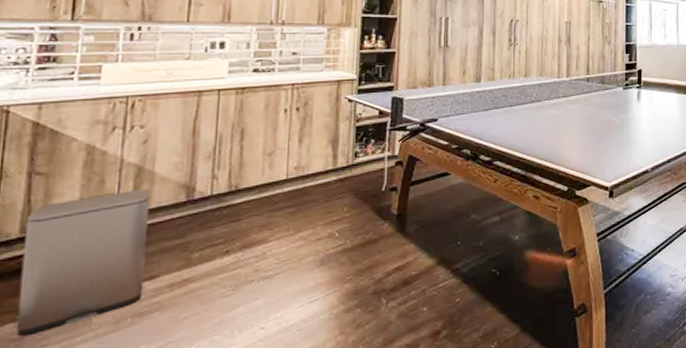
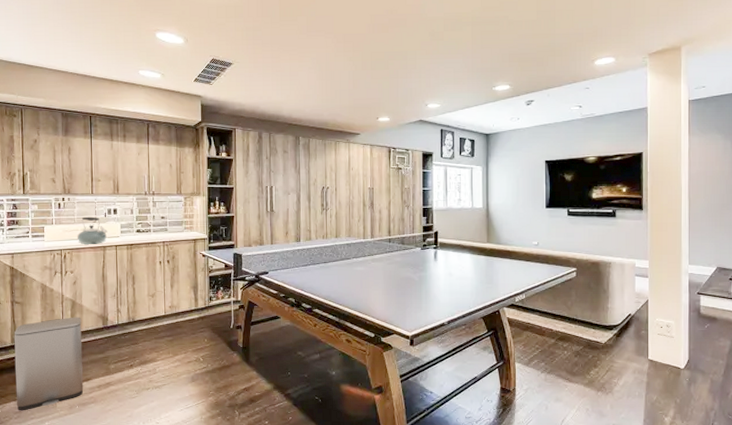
kettle: none [156,51,208,88] -> present [76,216,108,244]

